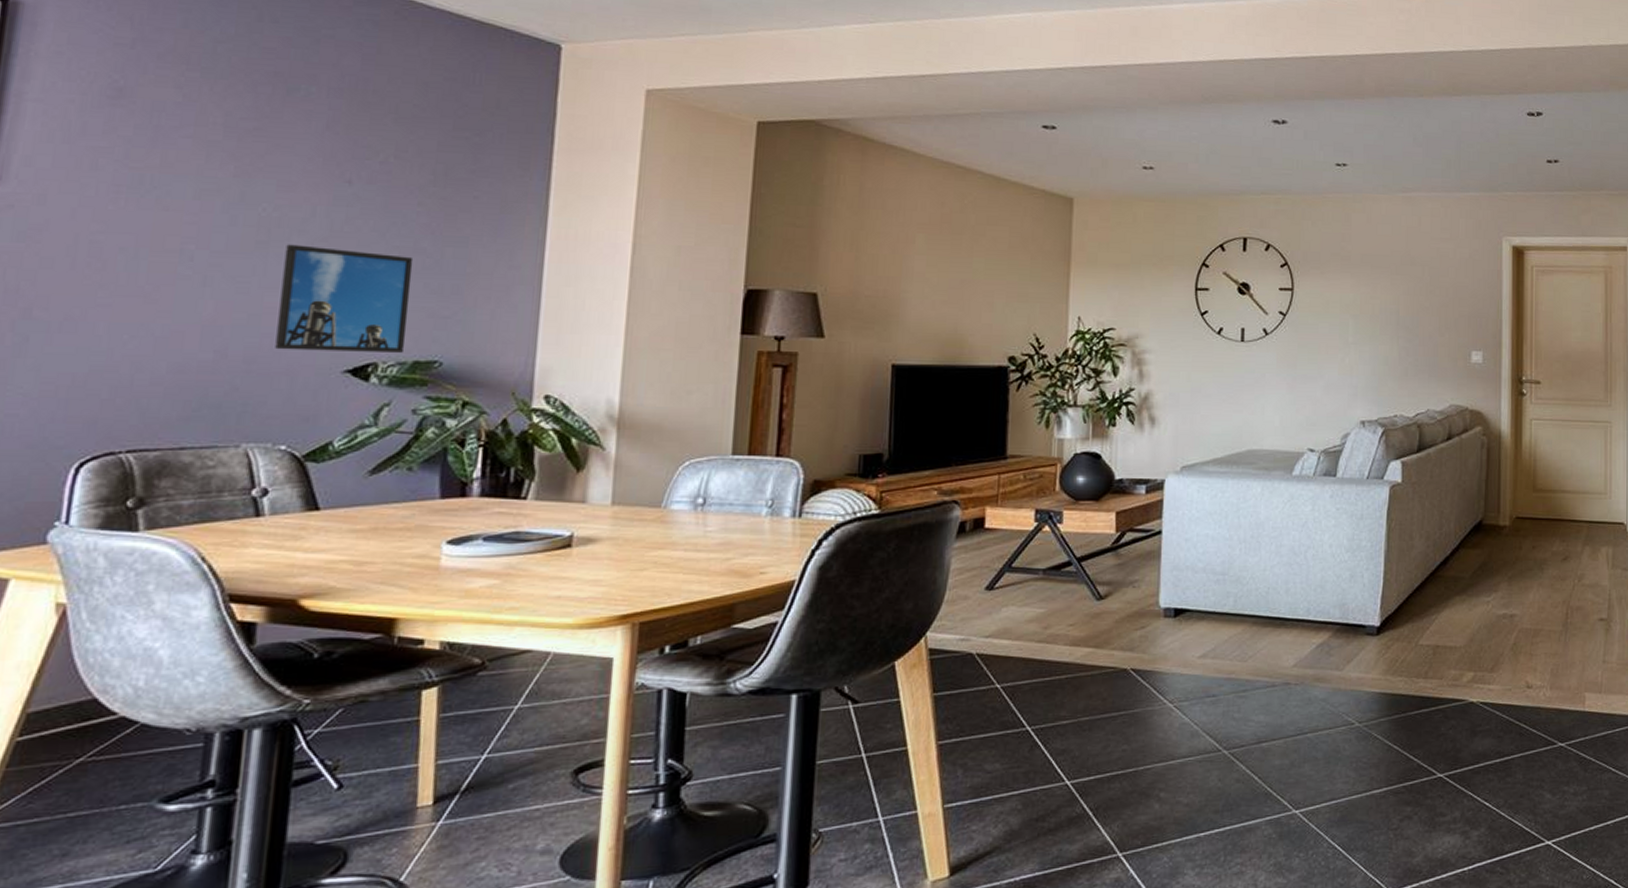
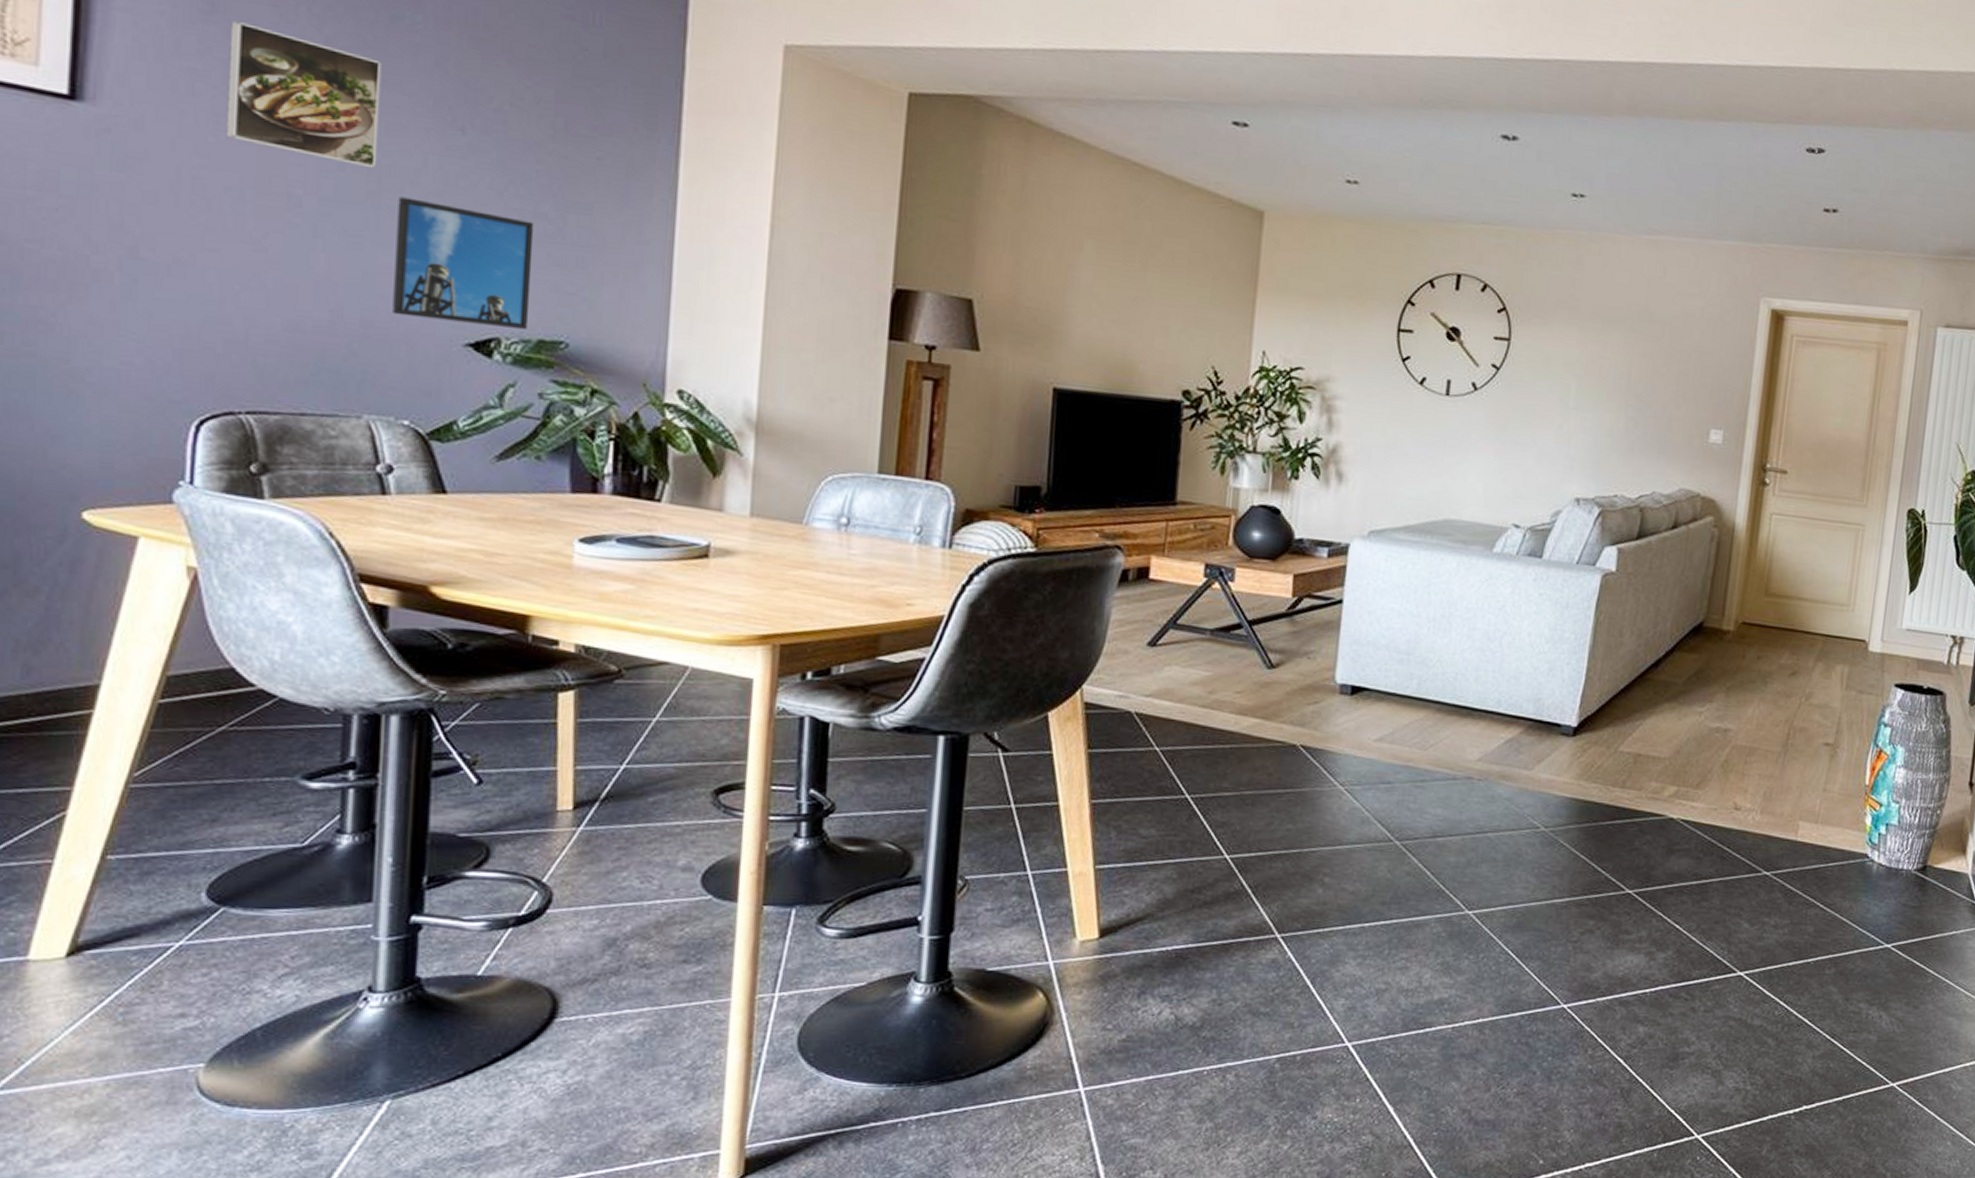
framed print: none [124,104,277,222] -> present [225,21,382,169]

